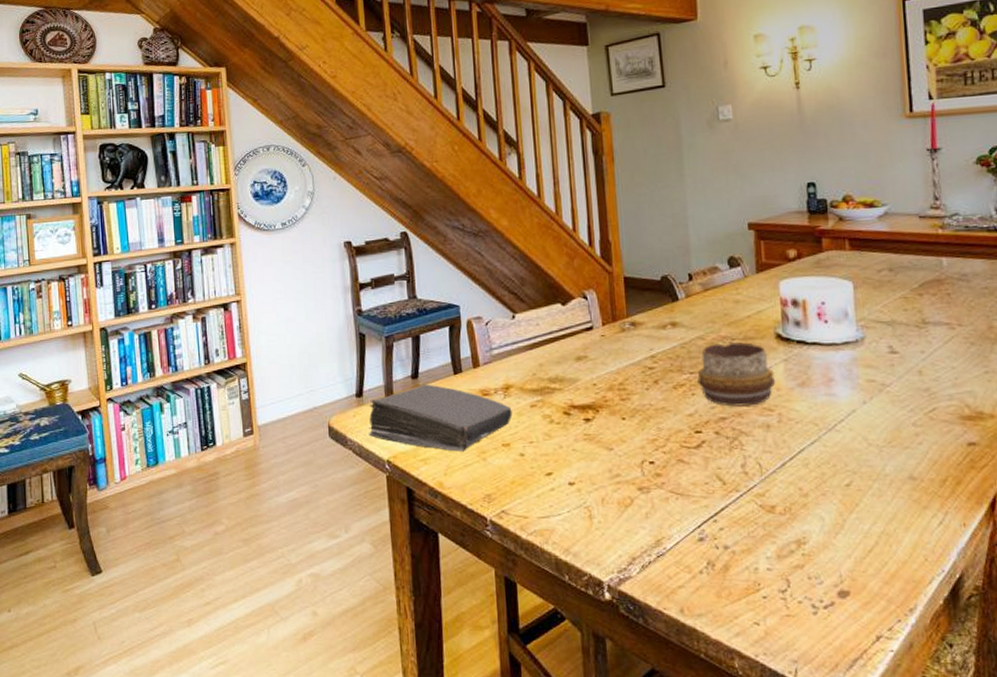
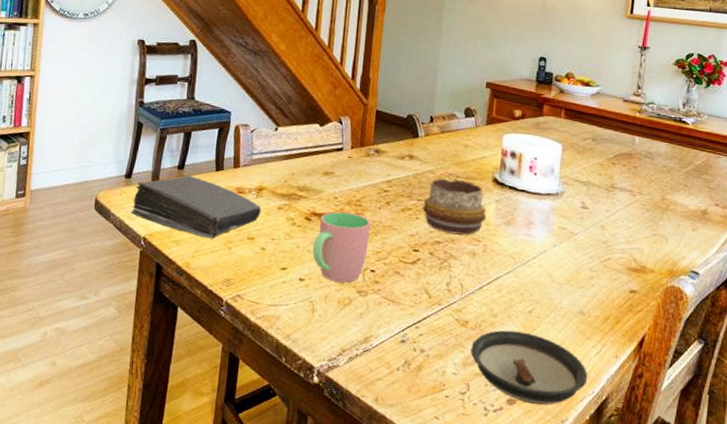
cup: none [578,399,642,481] -> present [312,211,371,283]
saucer: none [783,510,934,594] -> present [470,330,588,406]

